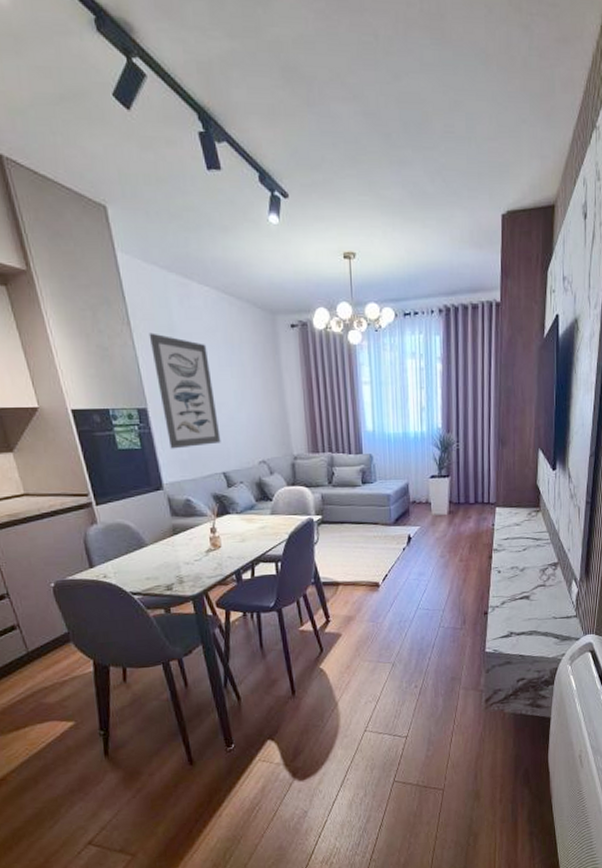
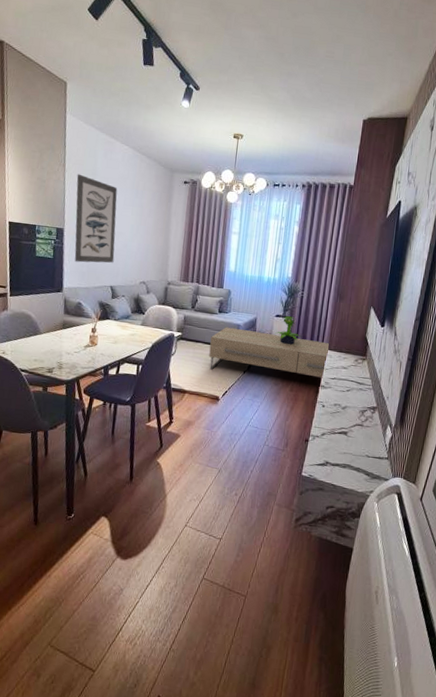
coffee table: none [358,498,496,553] -> present [209,327,329,378]
potted plant: none [431,475,464,508] -> present [274,316,302,345]

